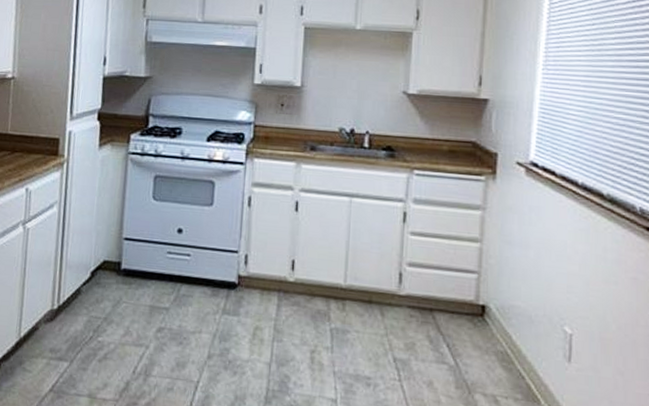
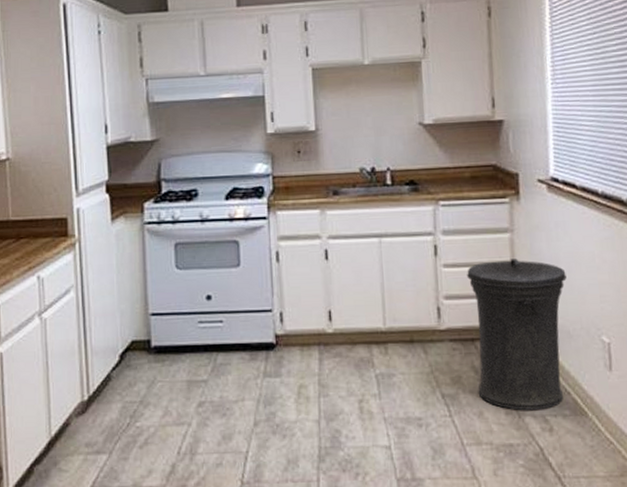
trash can: none [430,235,535,390] -> present [467,259,567,411]

